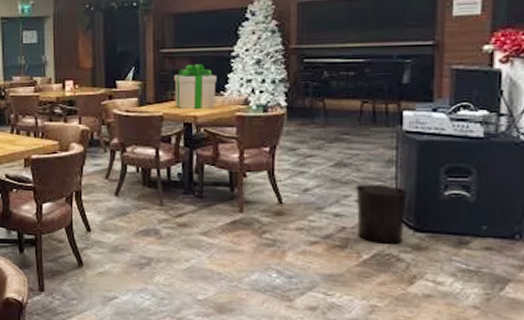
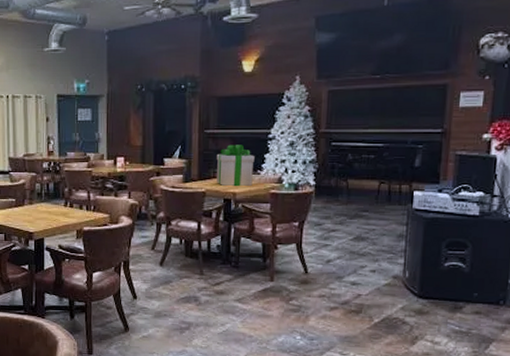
waste bin: present [355,183,407,245] -> none [370,255,414,310]

